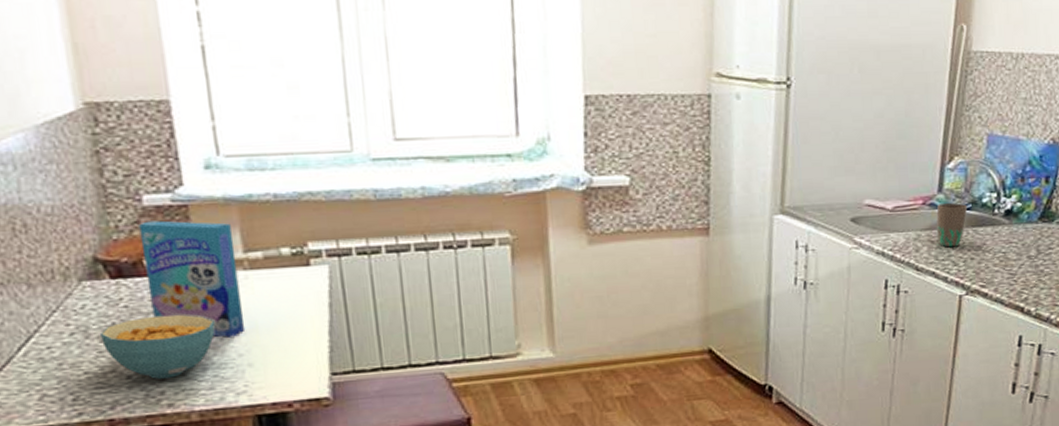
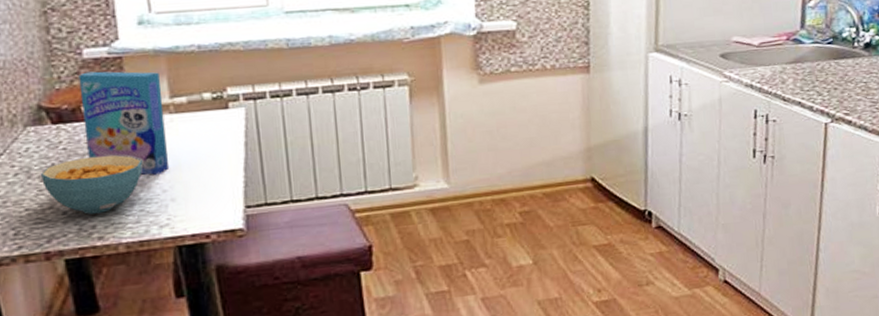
mug: present [936,202,968,248] -> none [800,37,829,79]

